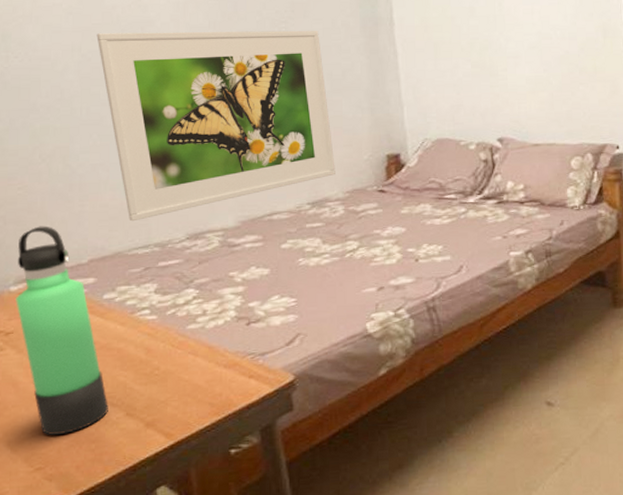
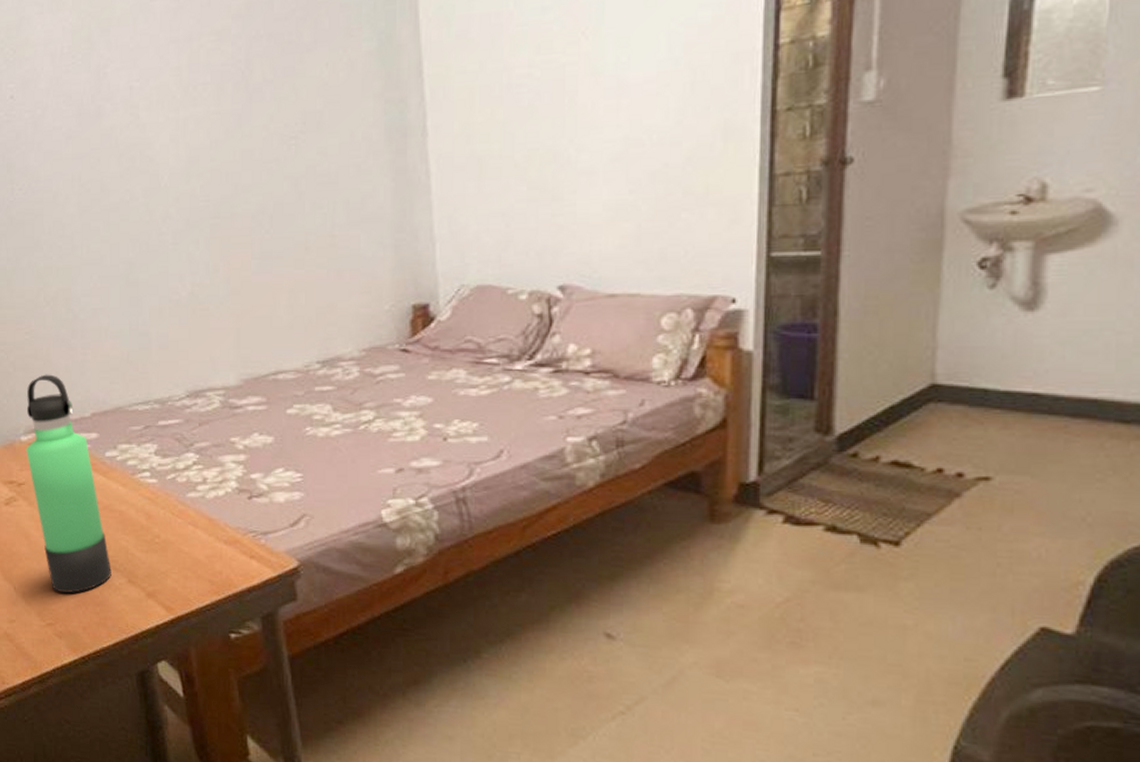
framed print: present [96,30,335,222] -> none [95,147,350,374]

